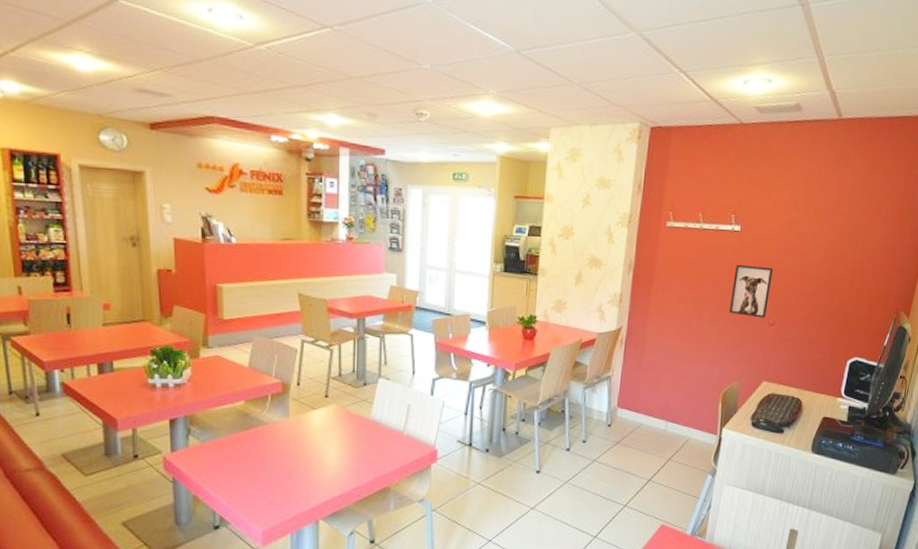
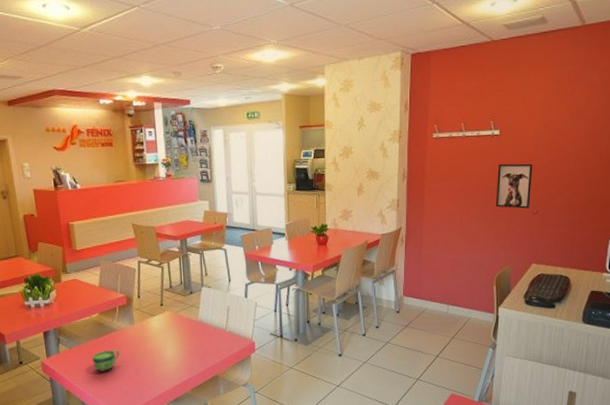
cup: none [231,447,267,474] -> present [92,349,120,372]

